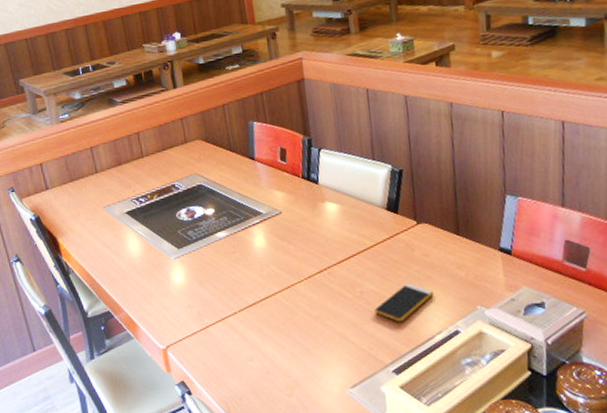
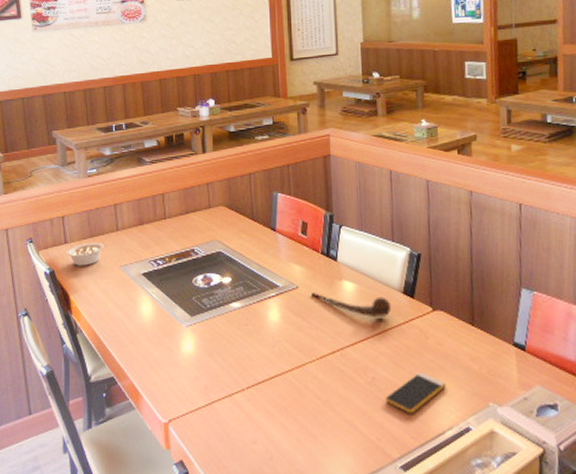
legume: none [49,186,91,210] -> present [67,242,110,266]
spoon: none [295,214,376,235] -> present [311,292,392,317]

